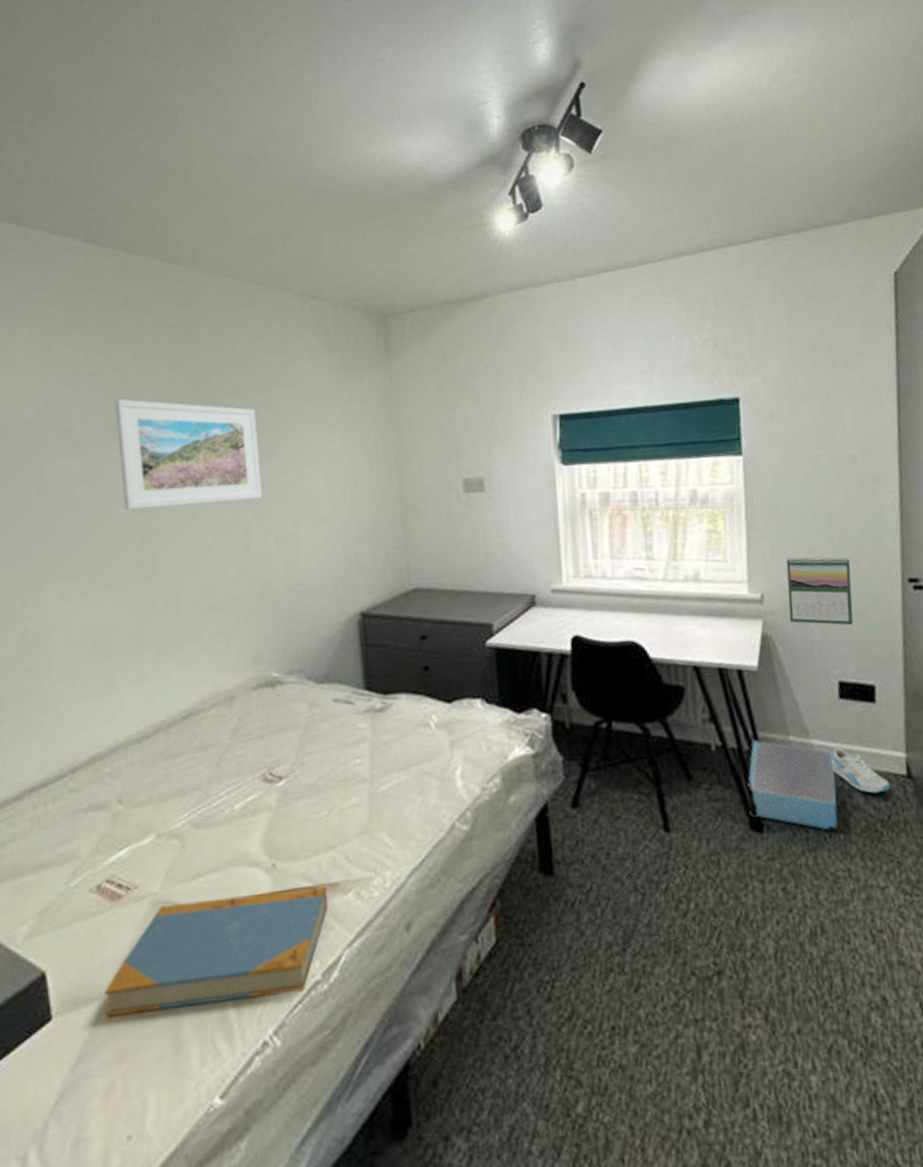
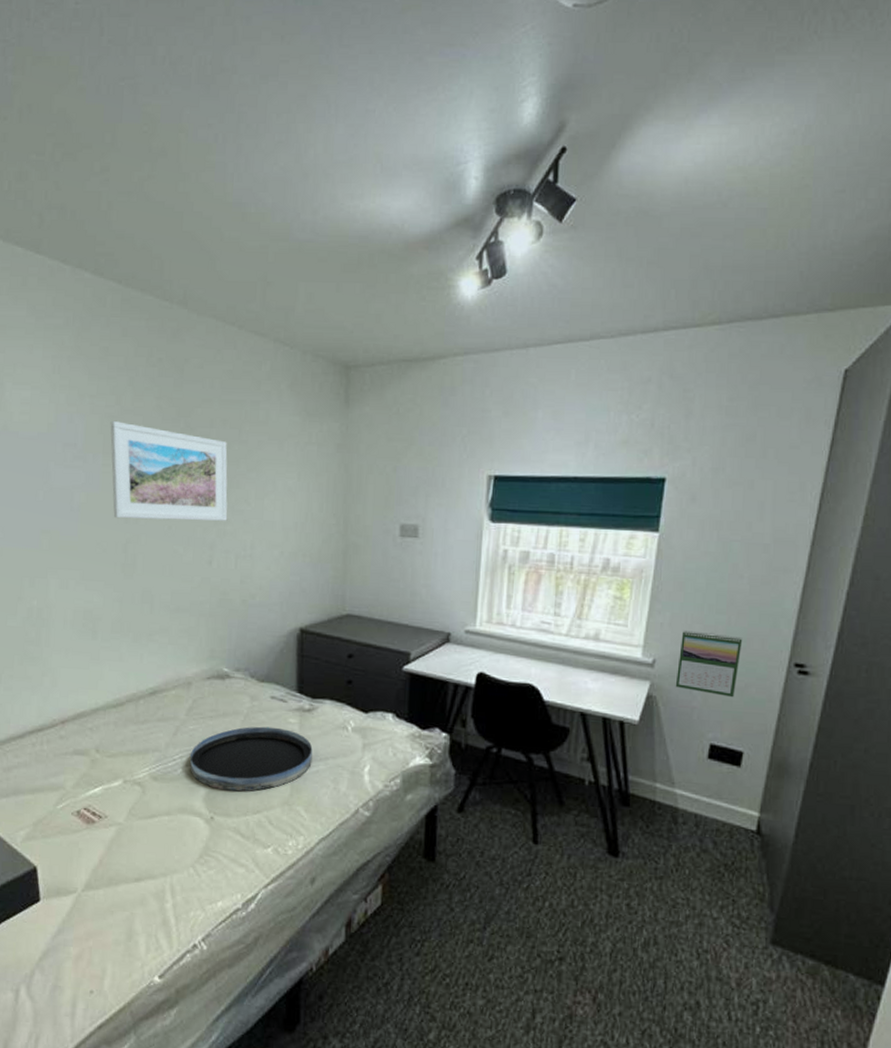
book: present [104,885,328,1017] -> none [79,833,252,913]
tray: none [240,736,392,827] -> present [190,726,313,792]
storage bin: present [748,740,838,830] -> none [609,781,692,865]
sneaker: present [831,747,890,794] -> none [690,799,739,842]

